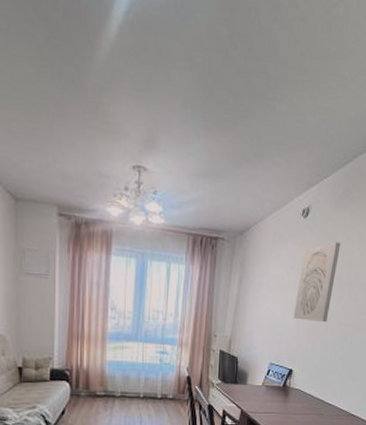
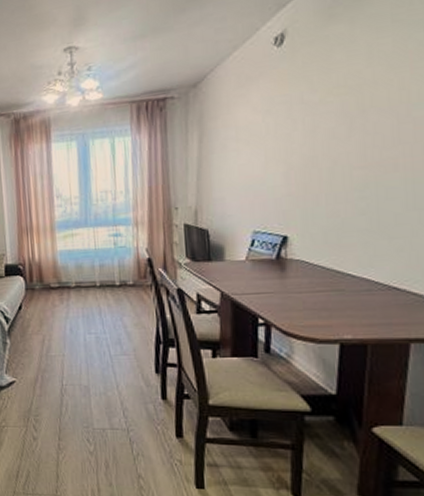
wall art: present [293,242,341,323] -> none [279,63,339,172]

